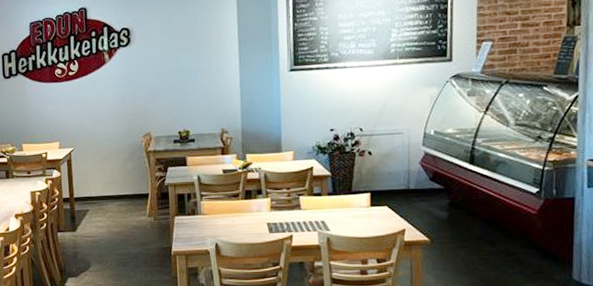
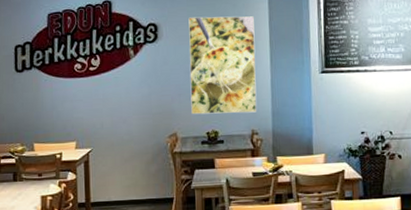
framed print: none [159,16,226,115] -> present [188,16,257,115]

